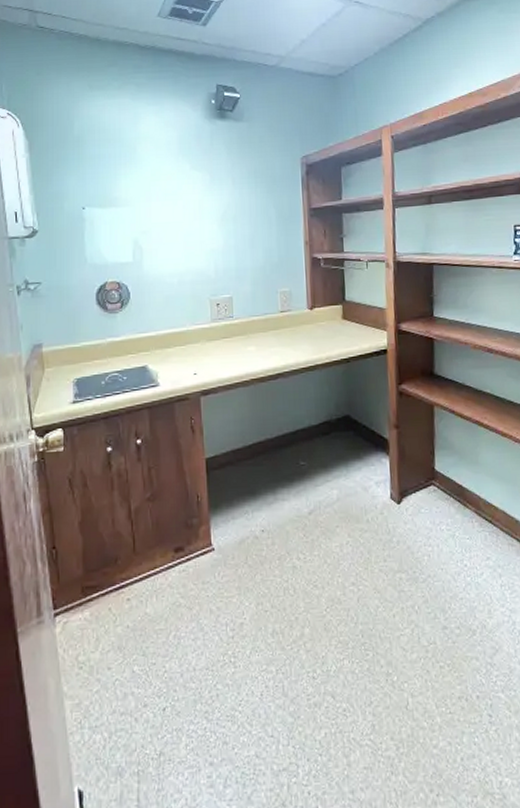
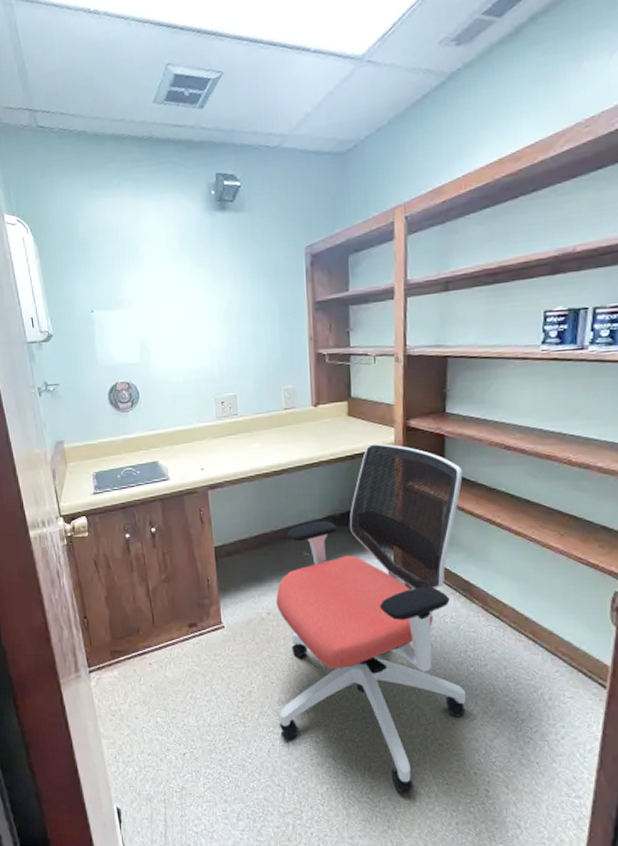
office chair: none [270,346,465,729] -> present [275,443,467,792]

